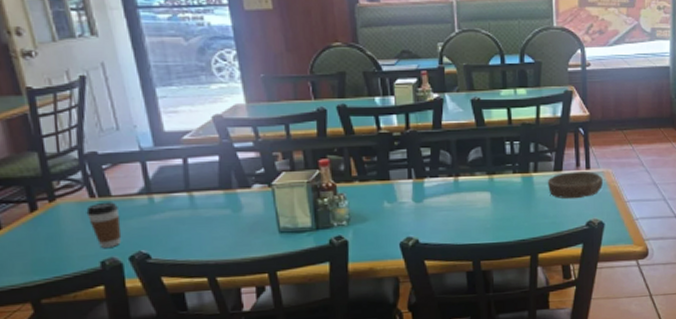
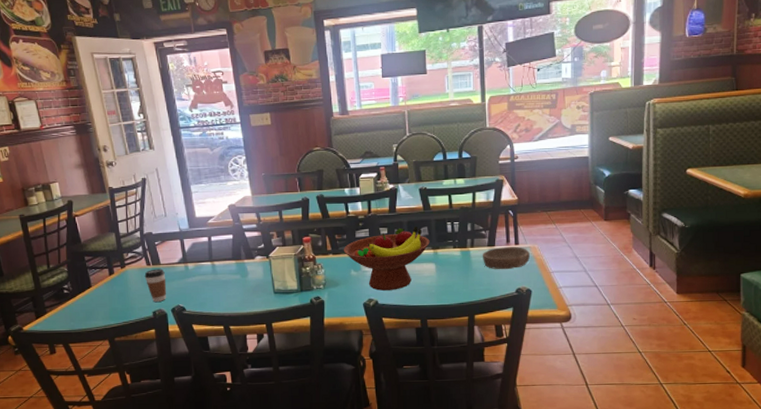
fruit bowl: none [373,145,484,227] -> present [343,226,430,291]

